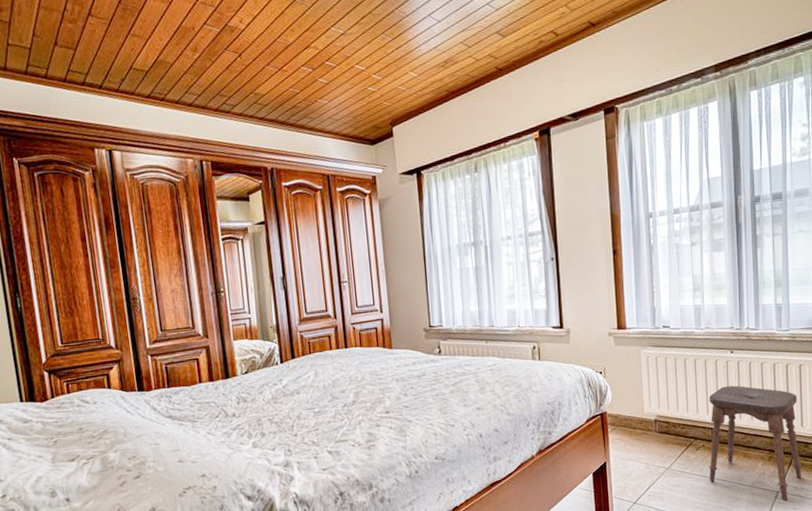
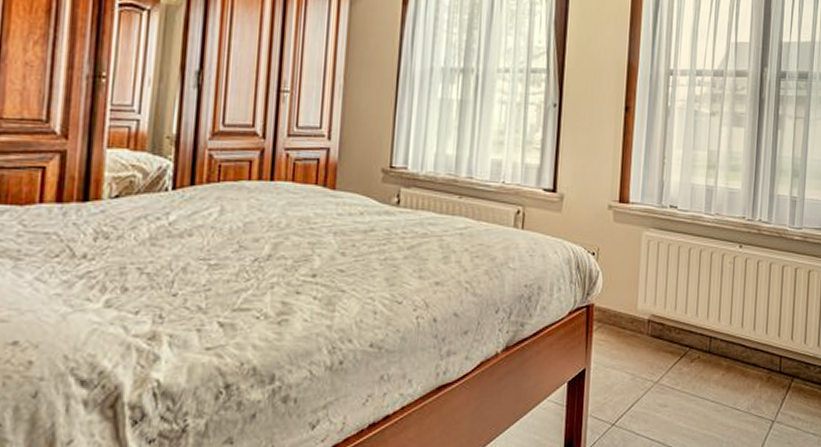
stool: present [708,385,802,501] -> none [701,287,803,432]

